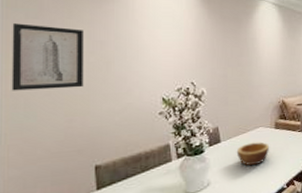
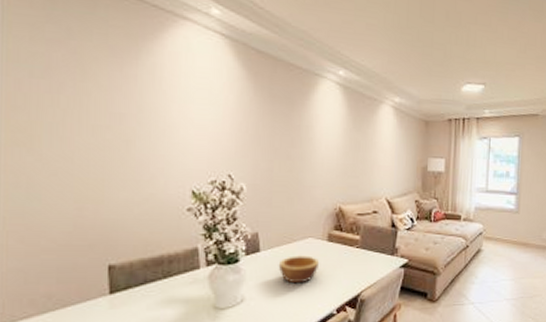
wall art: present [11,23,84,91] -> none [12,82,99,169]

